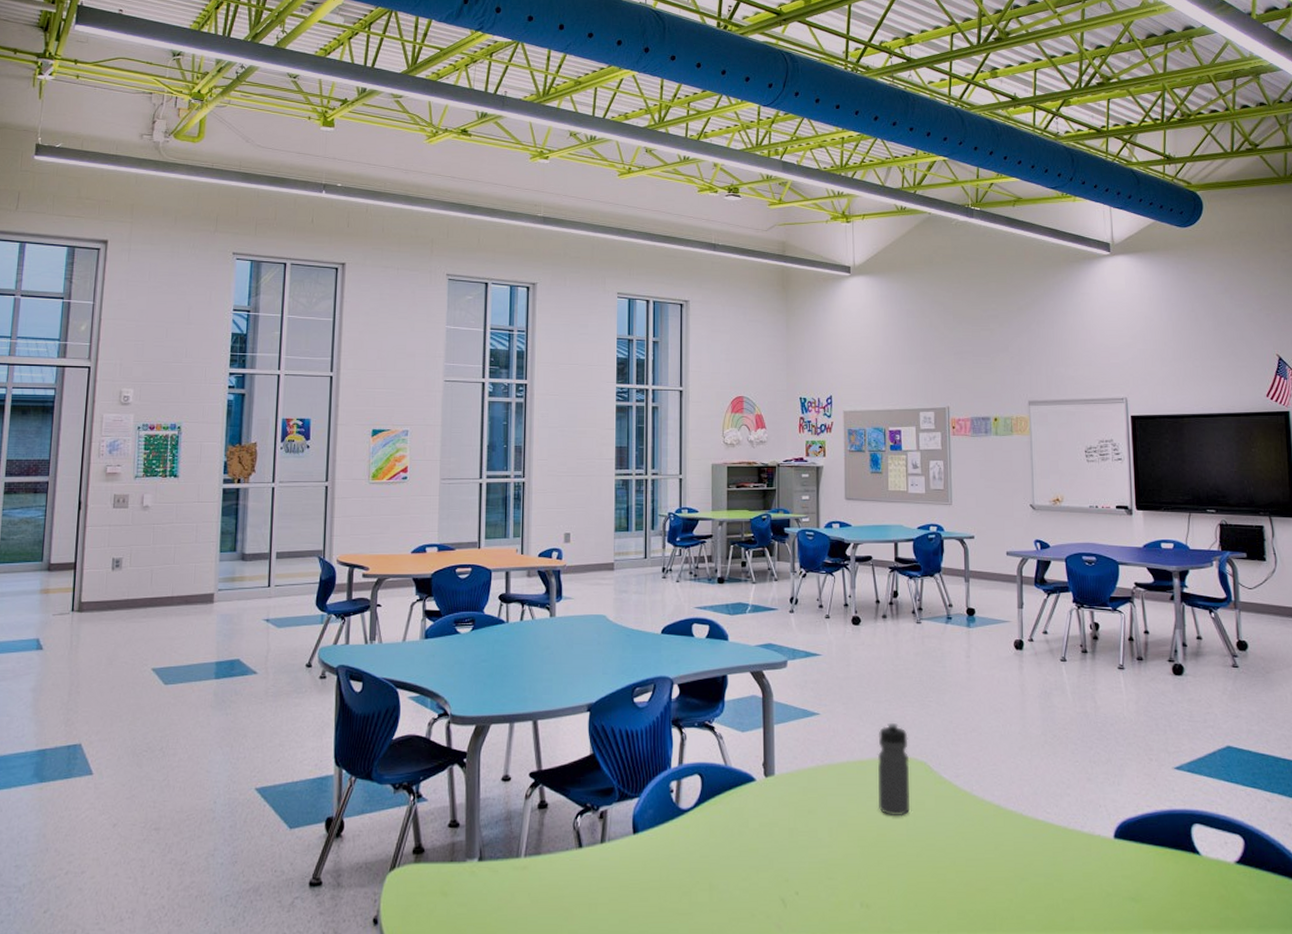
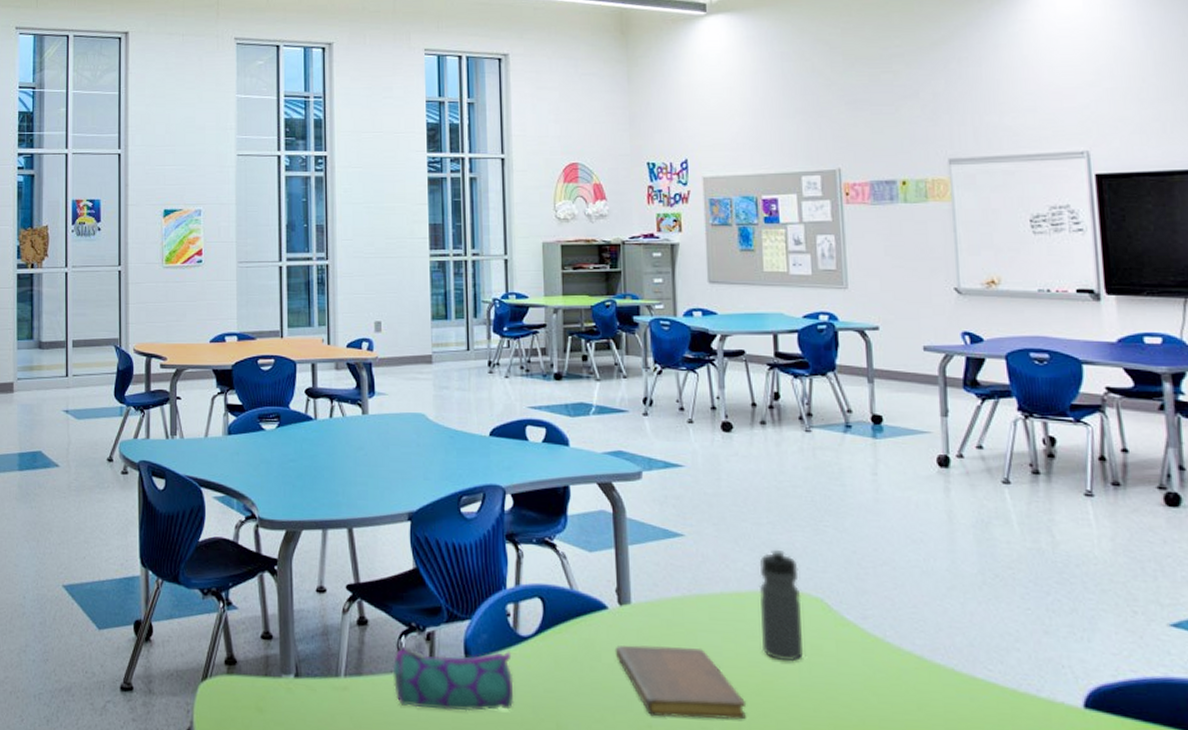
pencil case: none [568,823,674,880] -> present [392,648,514,711]
notebook: none [760,811,865,872] -> present [614,645,747,720]

